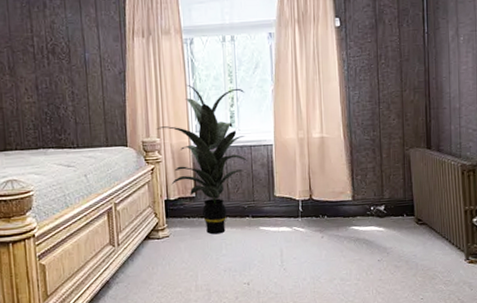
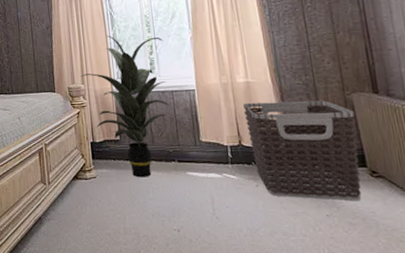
clothes hamper: none [317,155,410,247] -> present [243,100,361,201]

